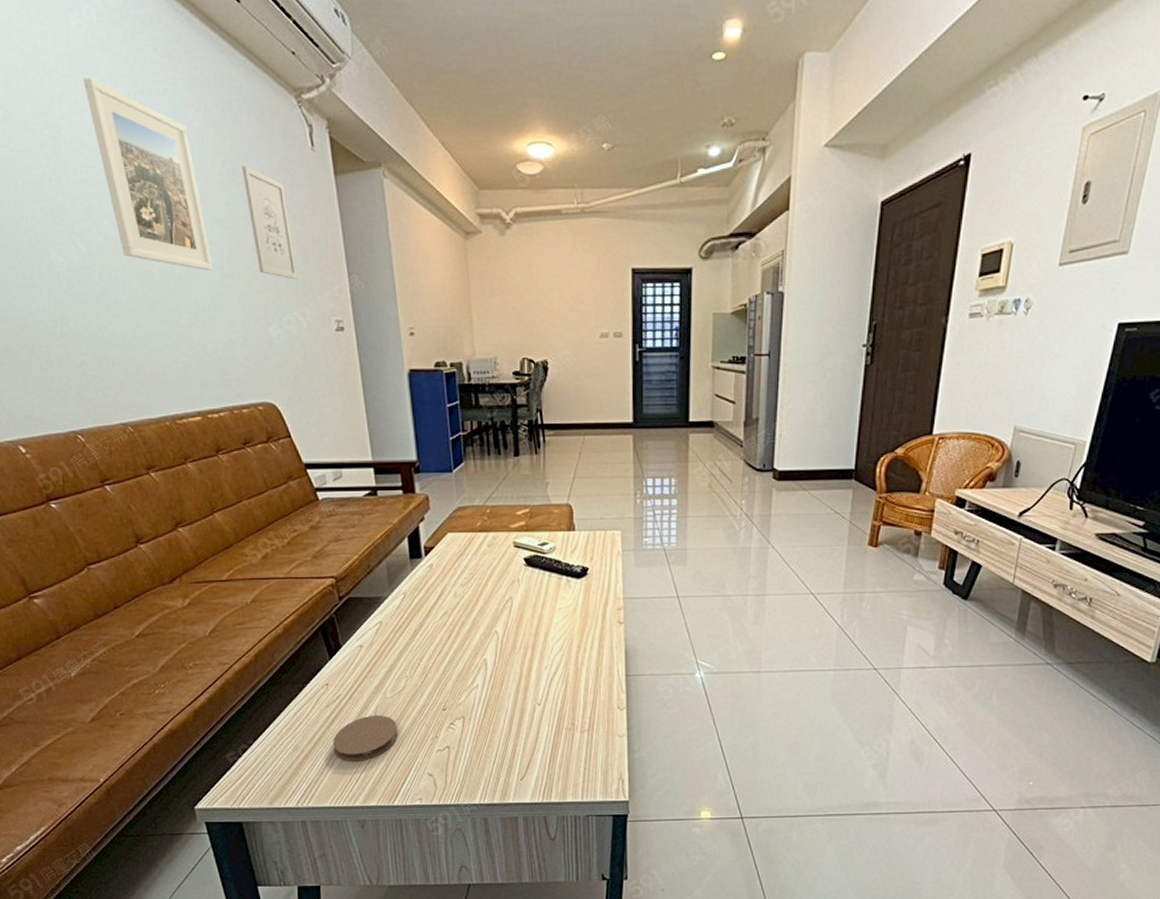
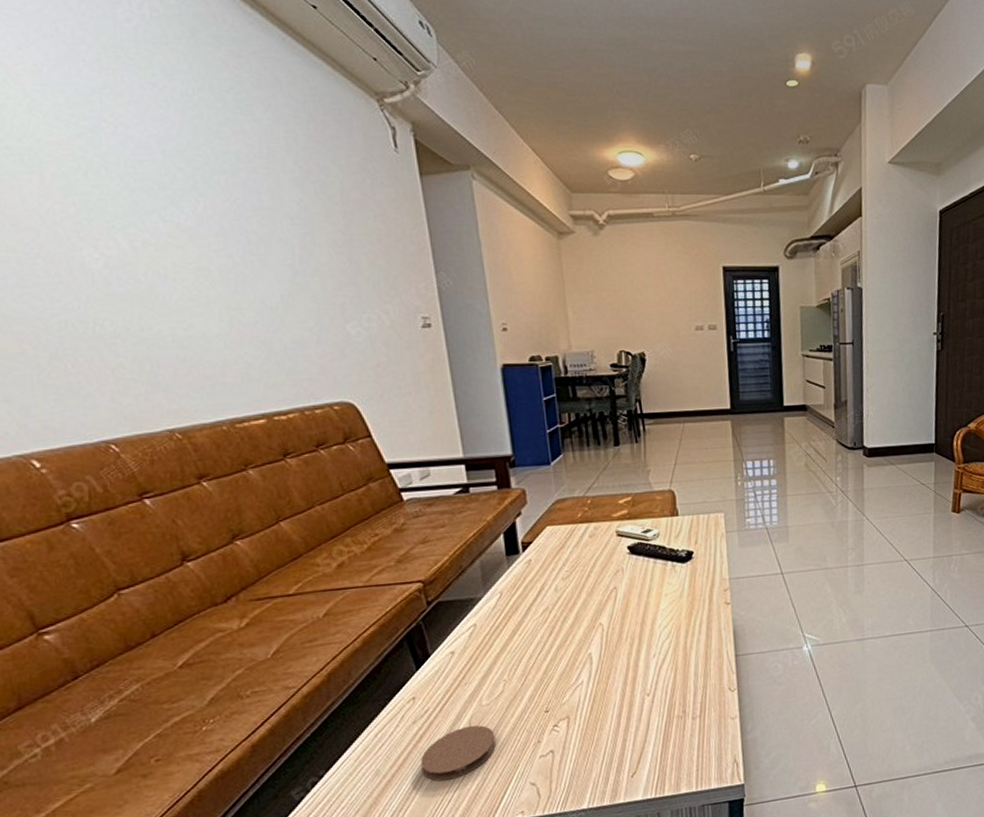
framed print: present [83,78,214,271] -> none [131,71,283,268]
wall art: present [241,166,298,280] -> none [316,165,380,277]

